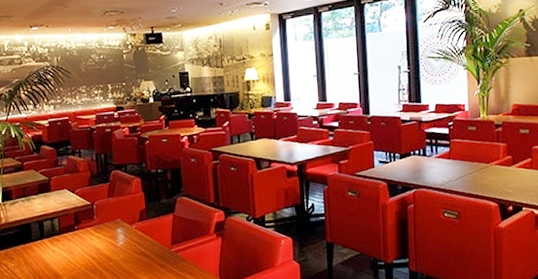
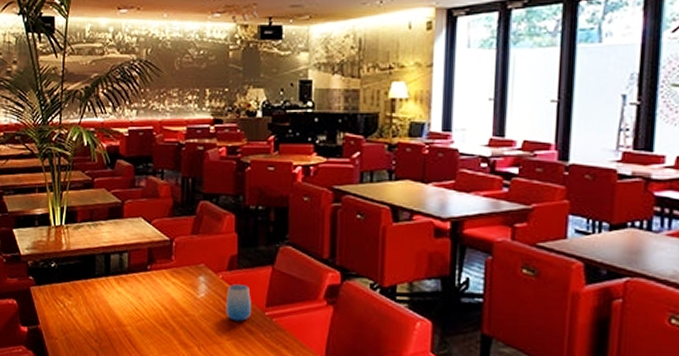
cup: none [140,231,161,260] -> present [225,284,251,322]

